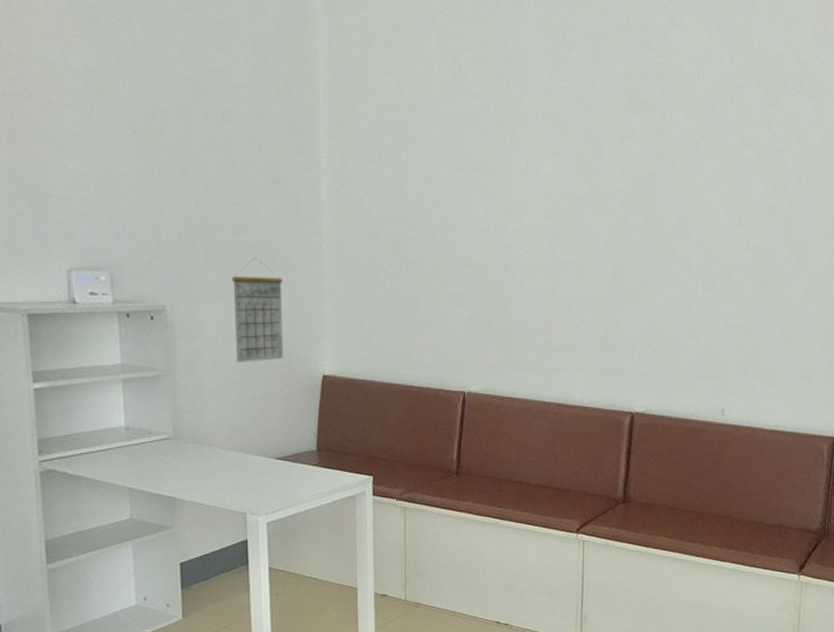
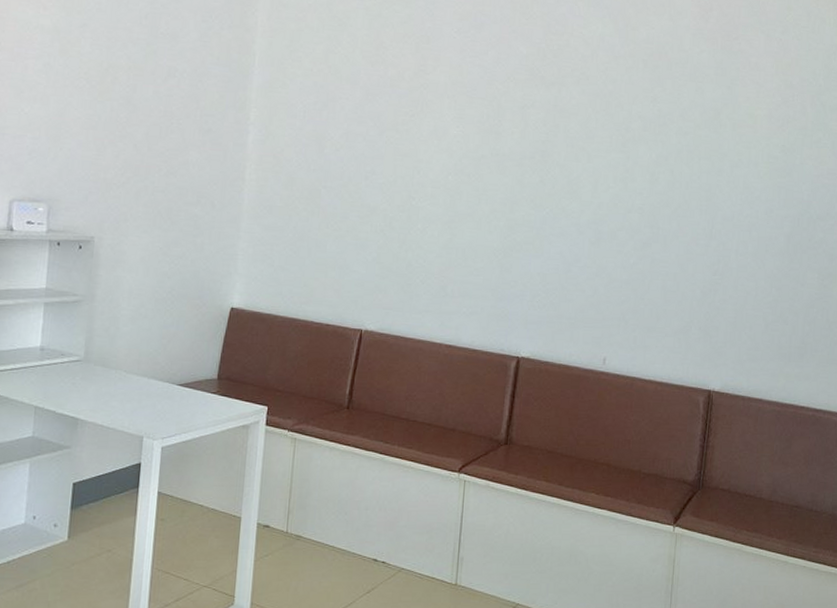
calendar: present [231,257,284,362] -> none [153,197,205,293]

